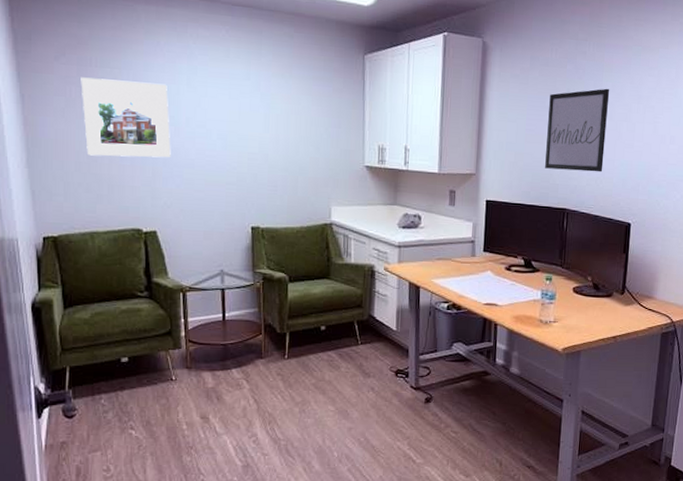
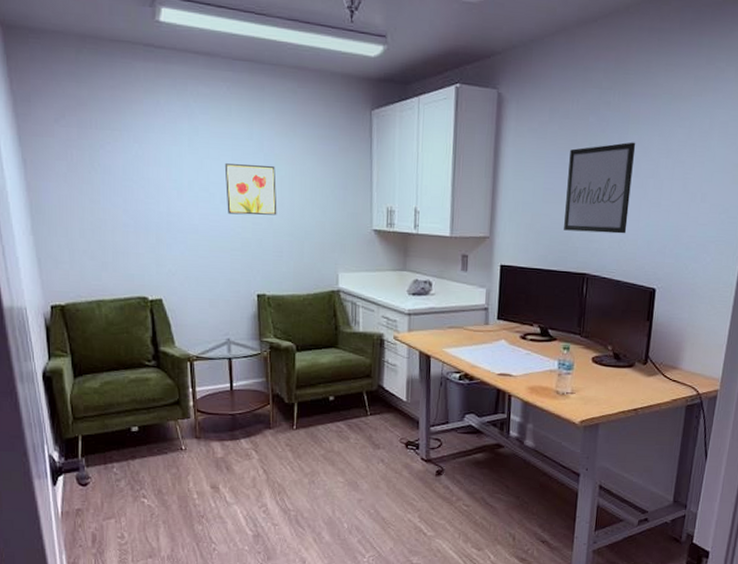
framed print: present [80,77,171,158] -> none [81,140,174,224]
wall art: none [222,100,273,151] -> present [224,162,277,215]

